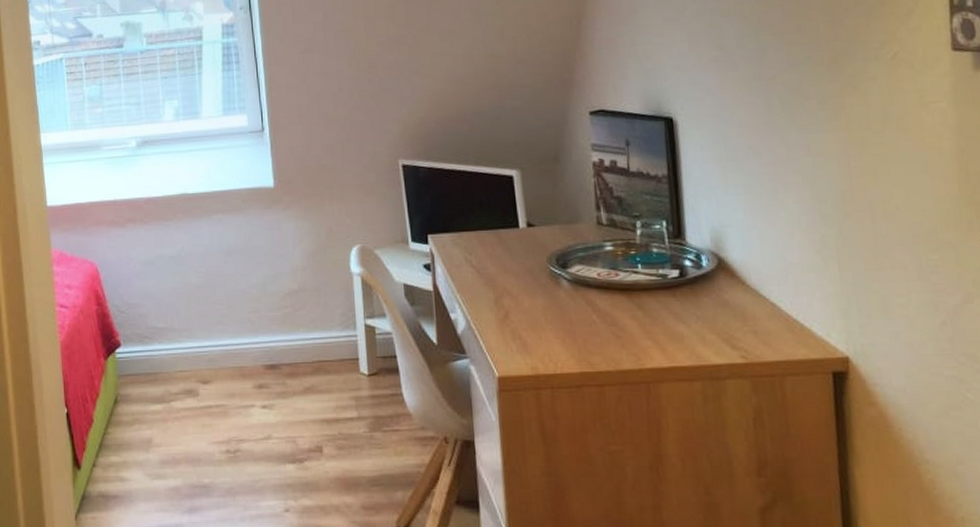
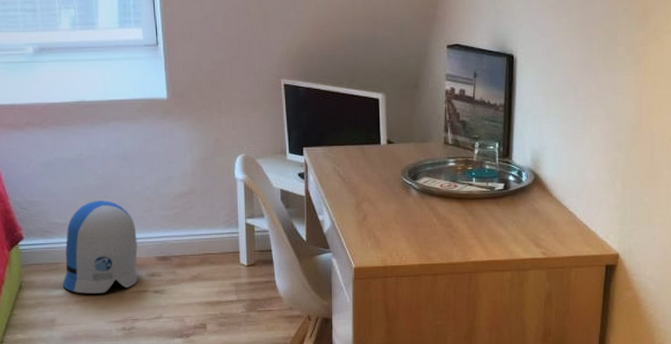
sun visor: none [161,301,245,409] -> present [63,200,139,294]

